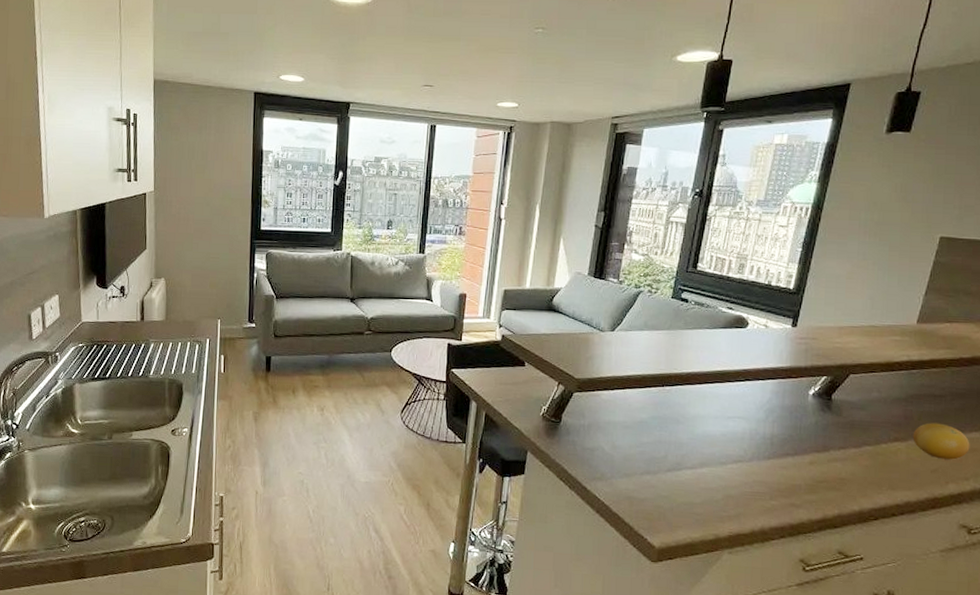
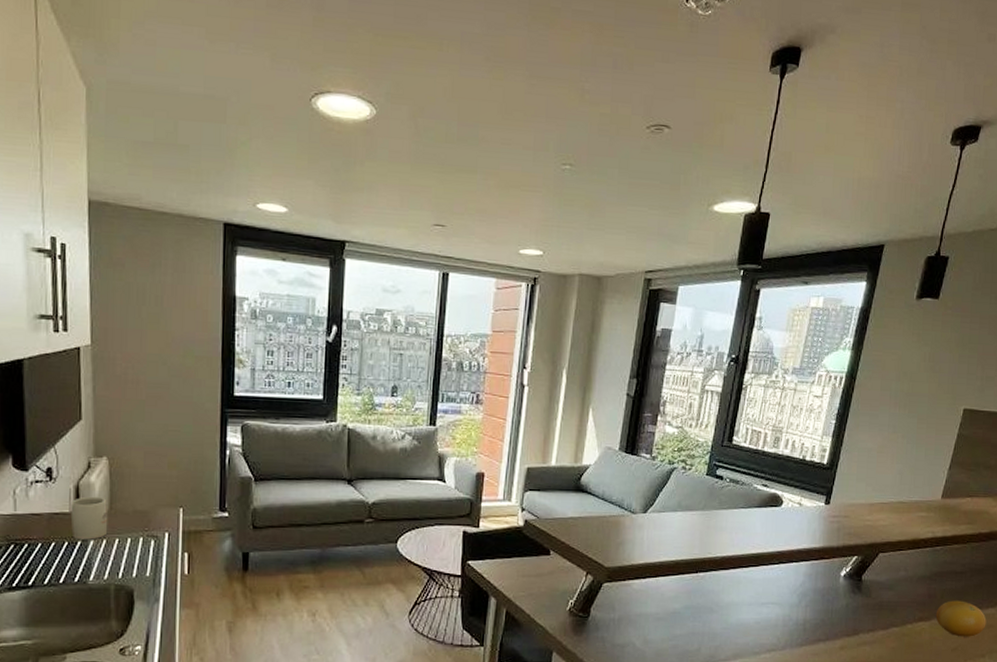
mug: none [137,309,165,343] -> present [70,496,109,540]

